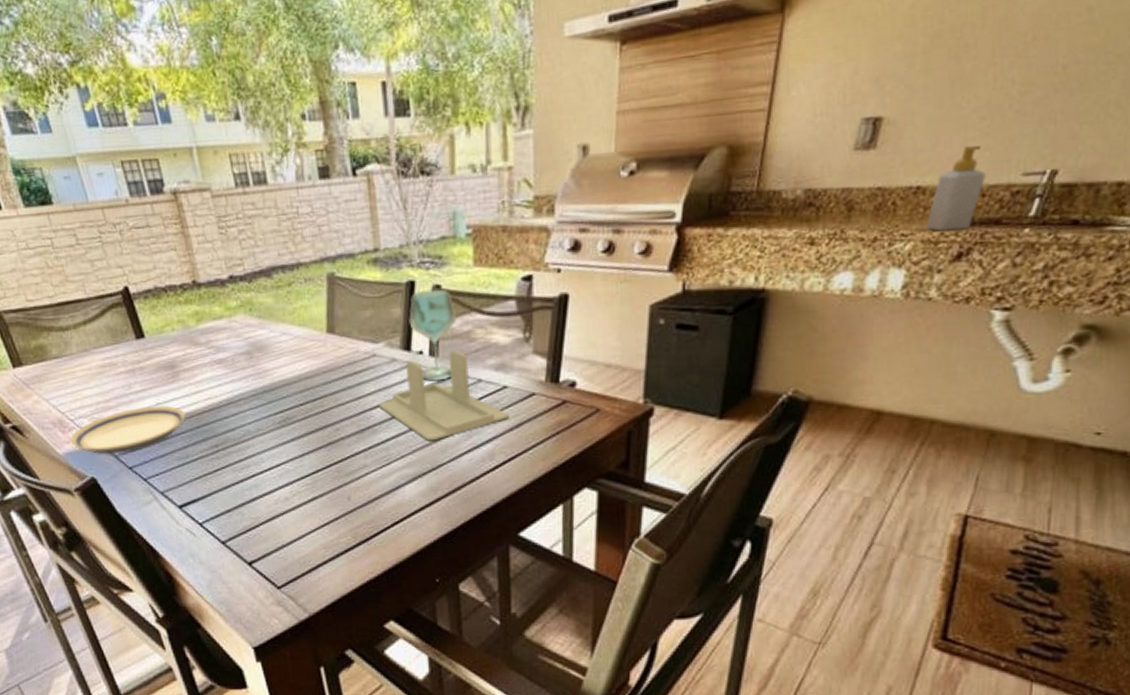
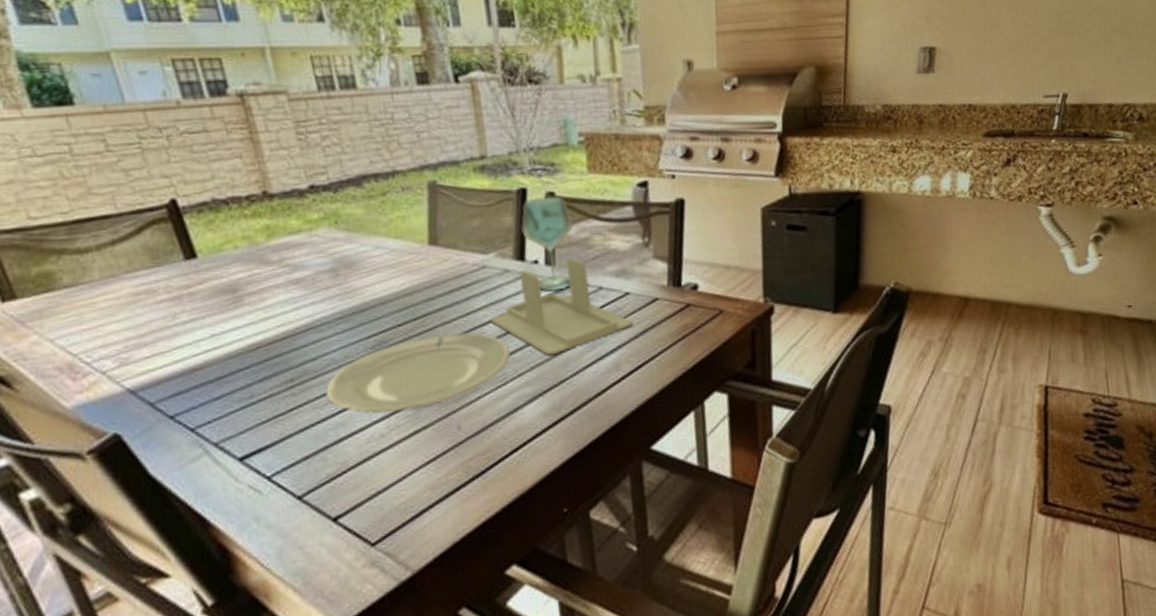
plate: present [70,405,186,455] -> none [83,337,251,403]
plate: none [243,415,395,480] -> present [326,332,510,413]
soap bottle: present [925,144,986,233] -> none [980,72,1018,143]

